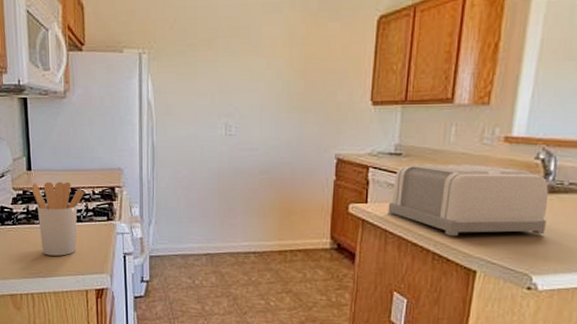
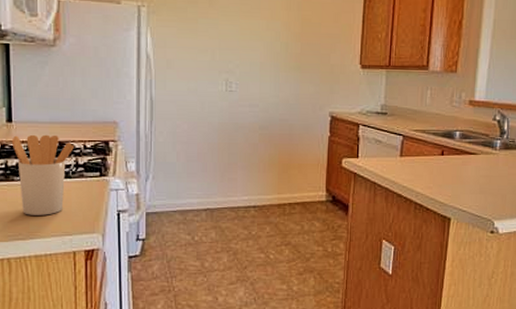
toaster: present [388,163,549,236] -> none [376,122,504,187]

